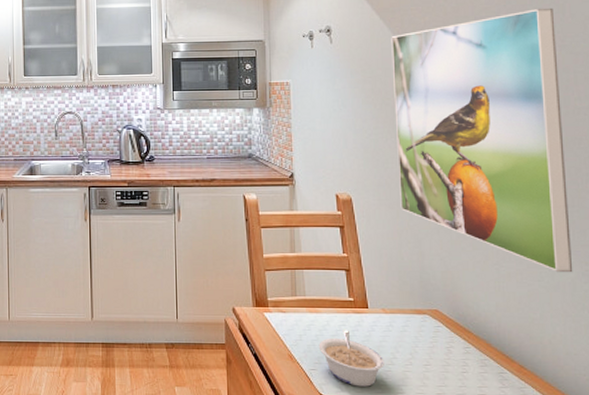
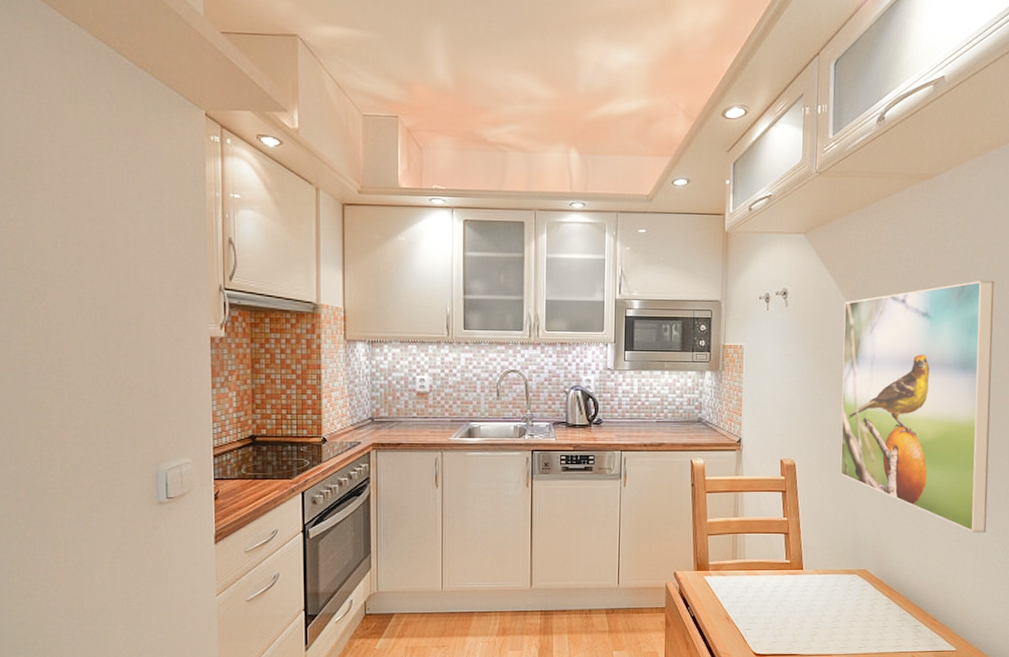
legume: present [318,330,384,387] -> none [754,591,814,643]

